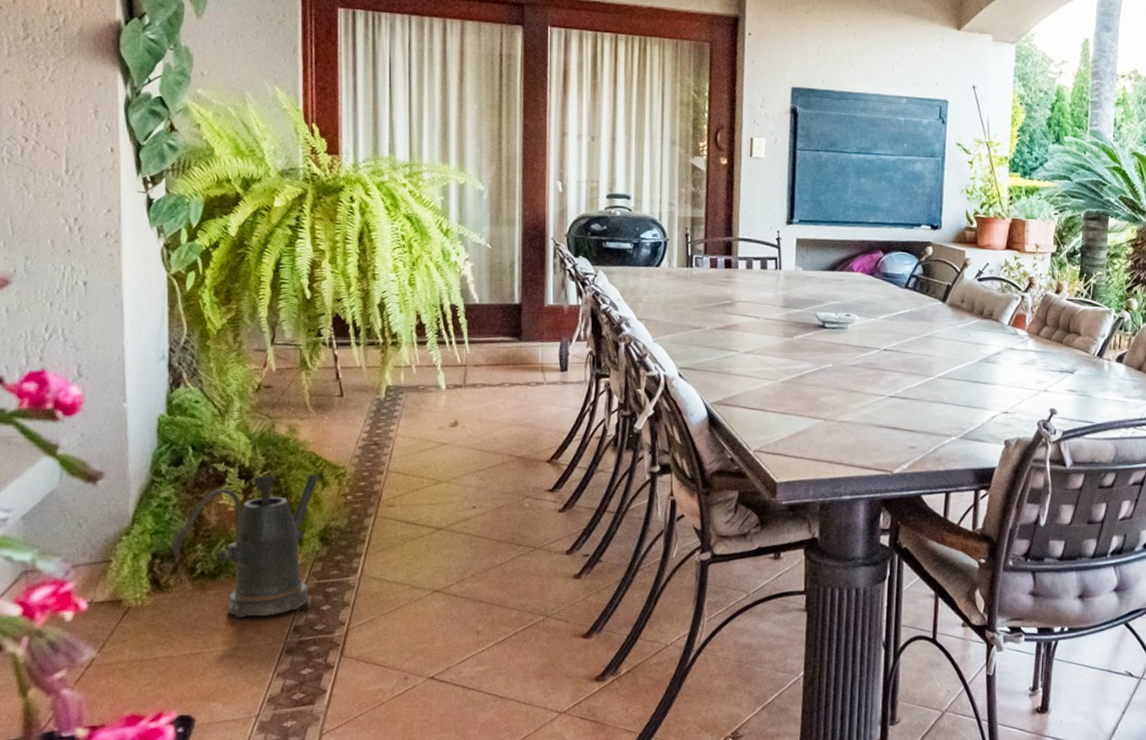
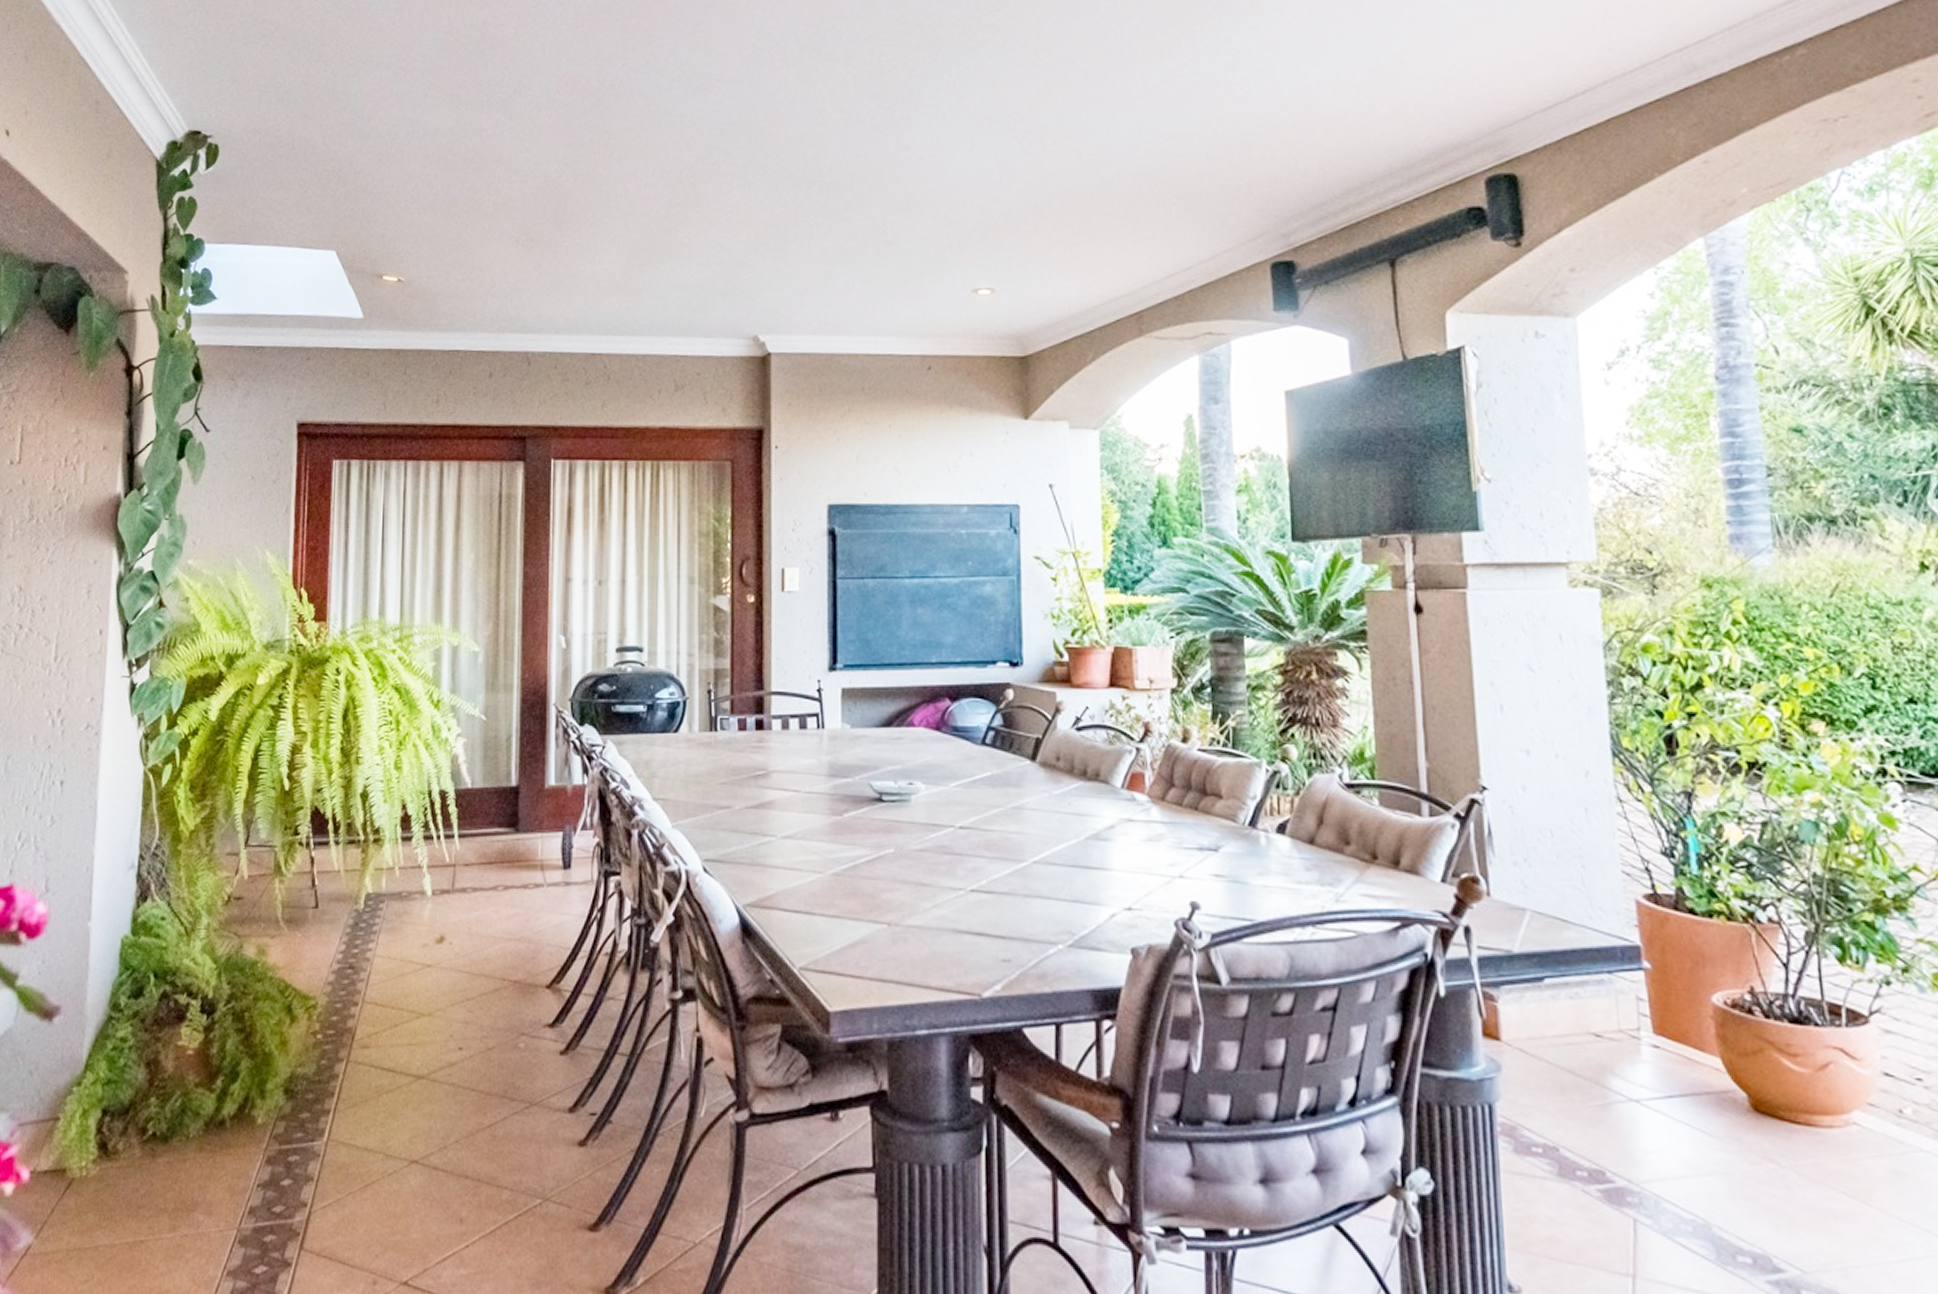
watering can: present [171,473,319,619] -> none [123,1006,287,1196]

